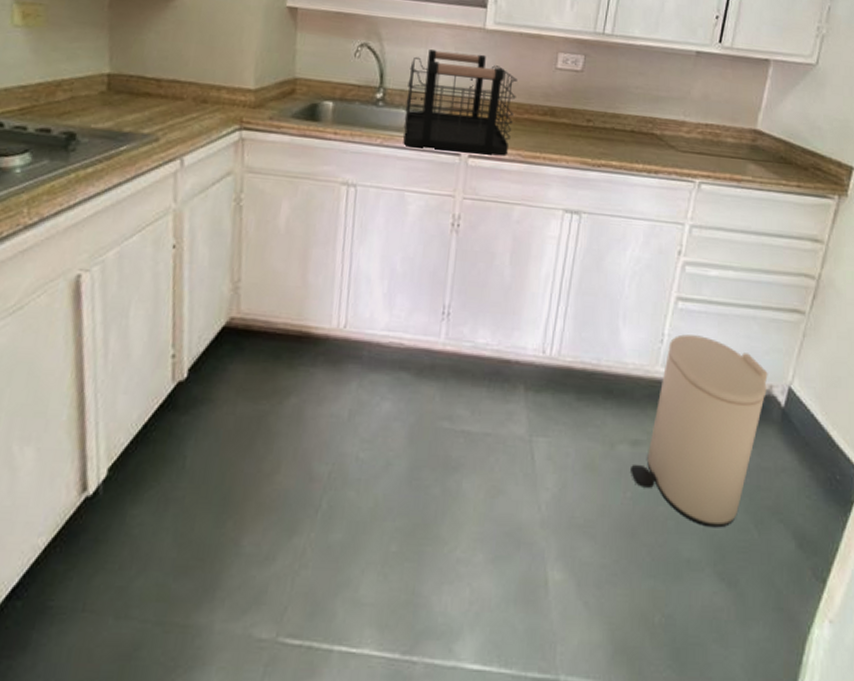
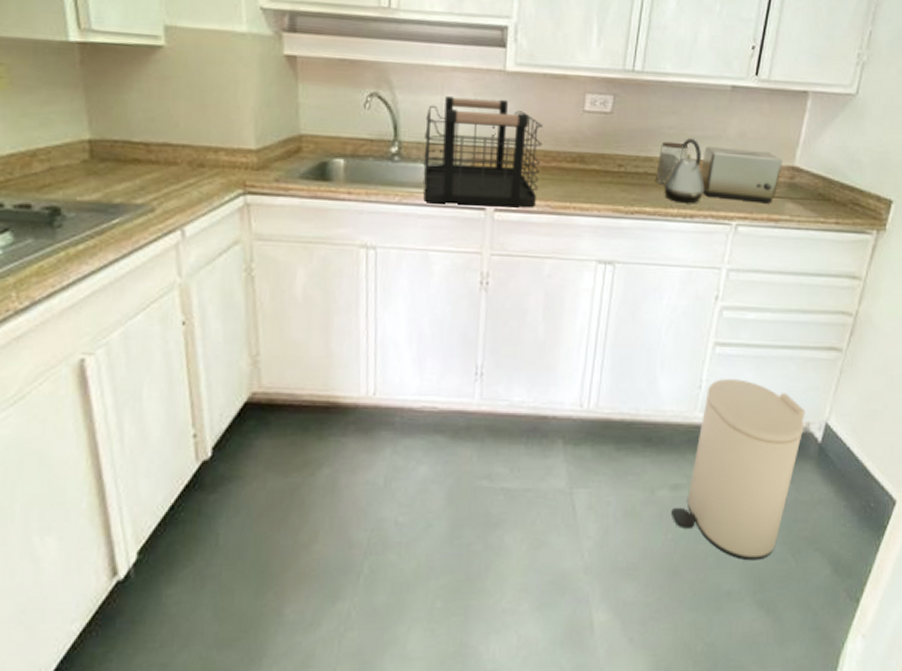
jar: none [621,100,654,141] -> present [654,141,689,185]
kettle: none [629,98,669,159] -> present [663,138,705,203]
toaster: none [665,106,744,164] -> present [701,146,782,204]

